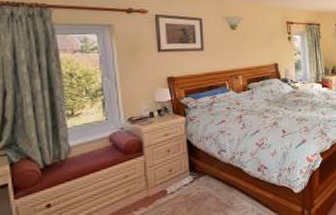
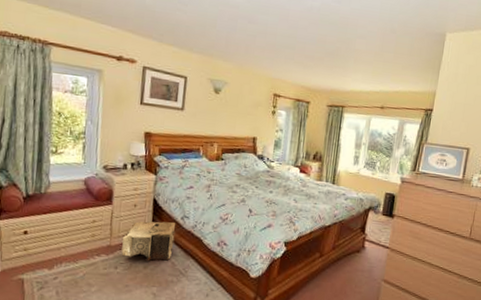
pouf: none [161,159,215,205] -> present [121,221,176,261]

